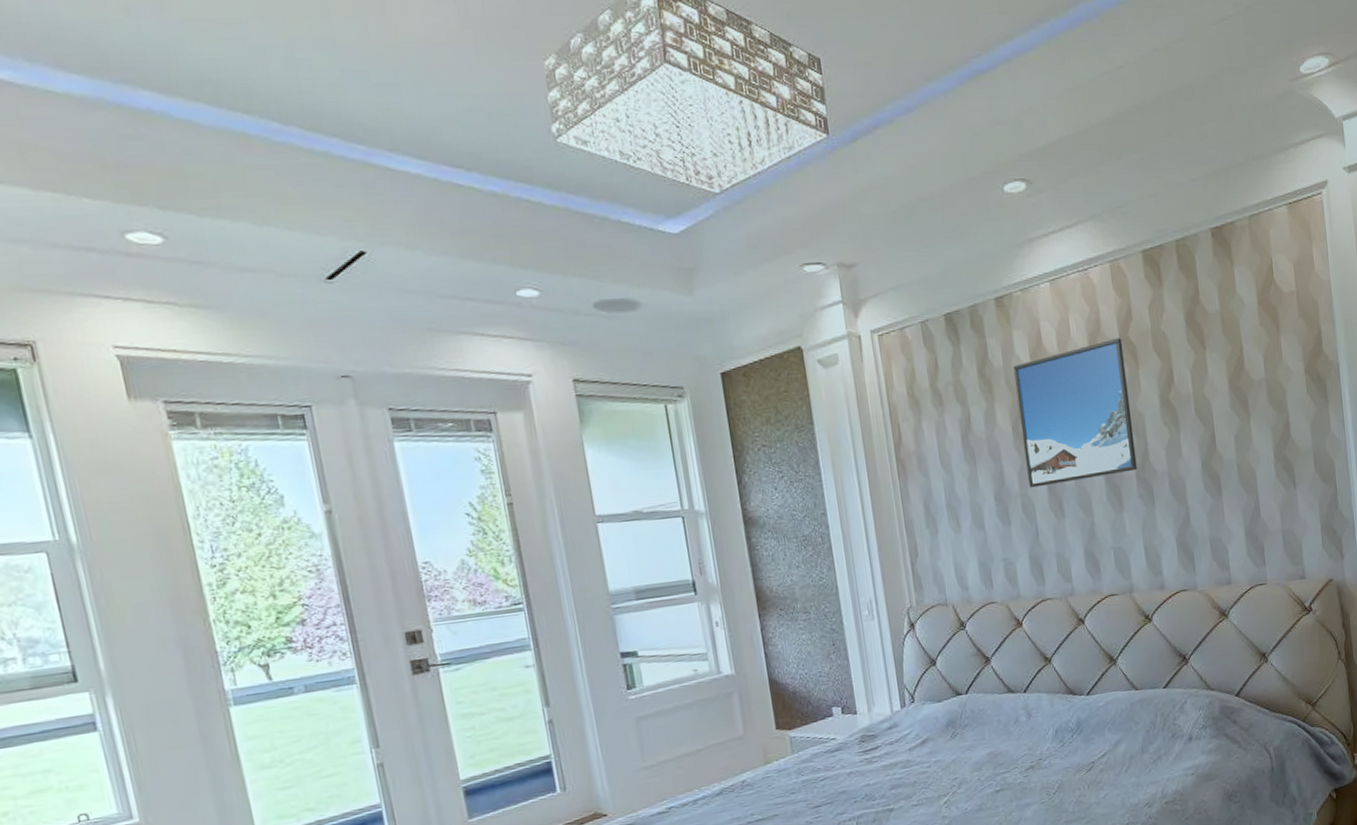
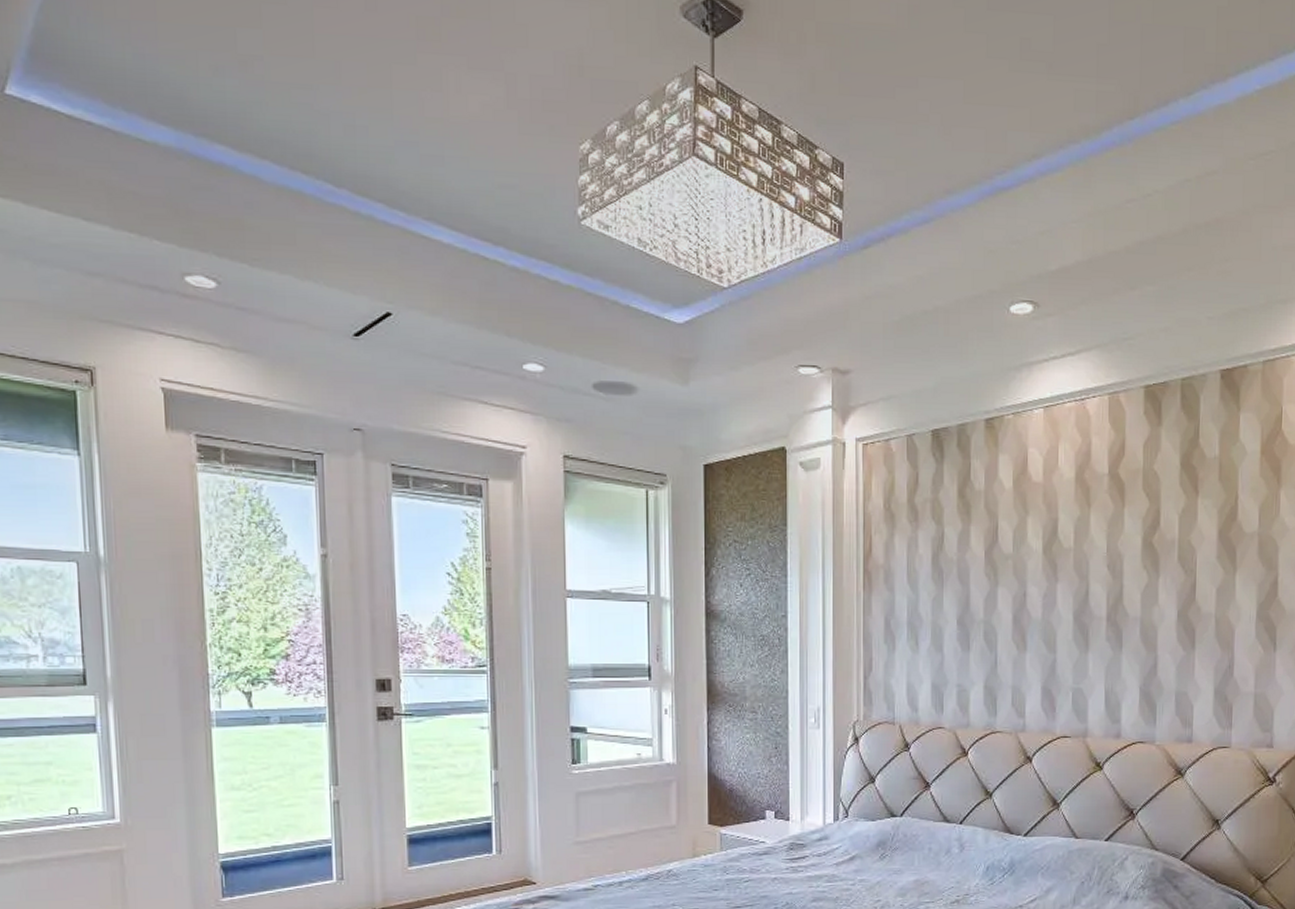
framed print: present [1013,338,1138,488] -> none [994,473,1111,616]

